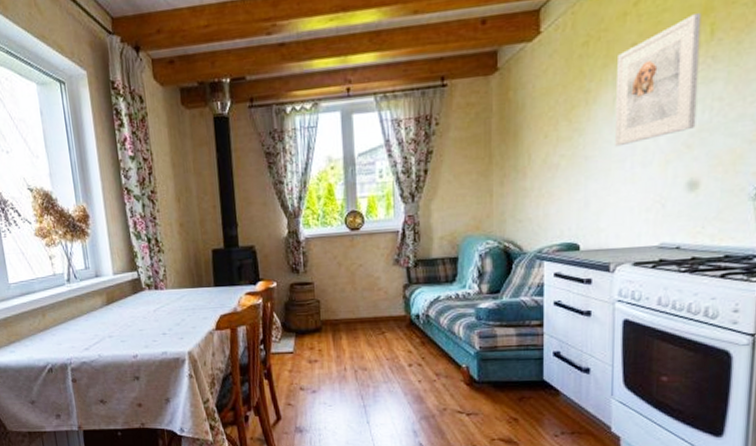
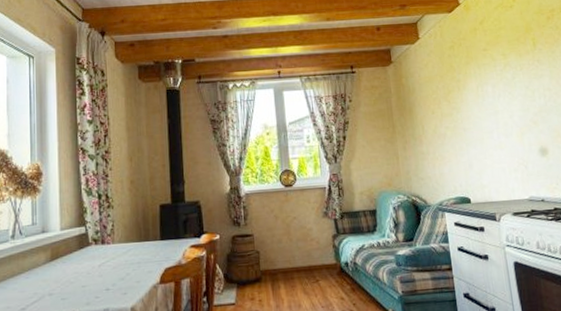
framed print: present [615,13,702,147] -> none [475,32,537,122]

